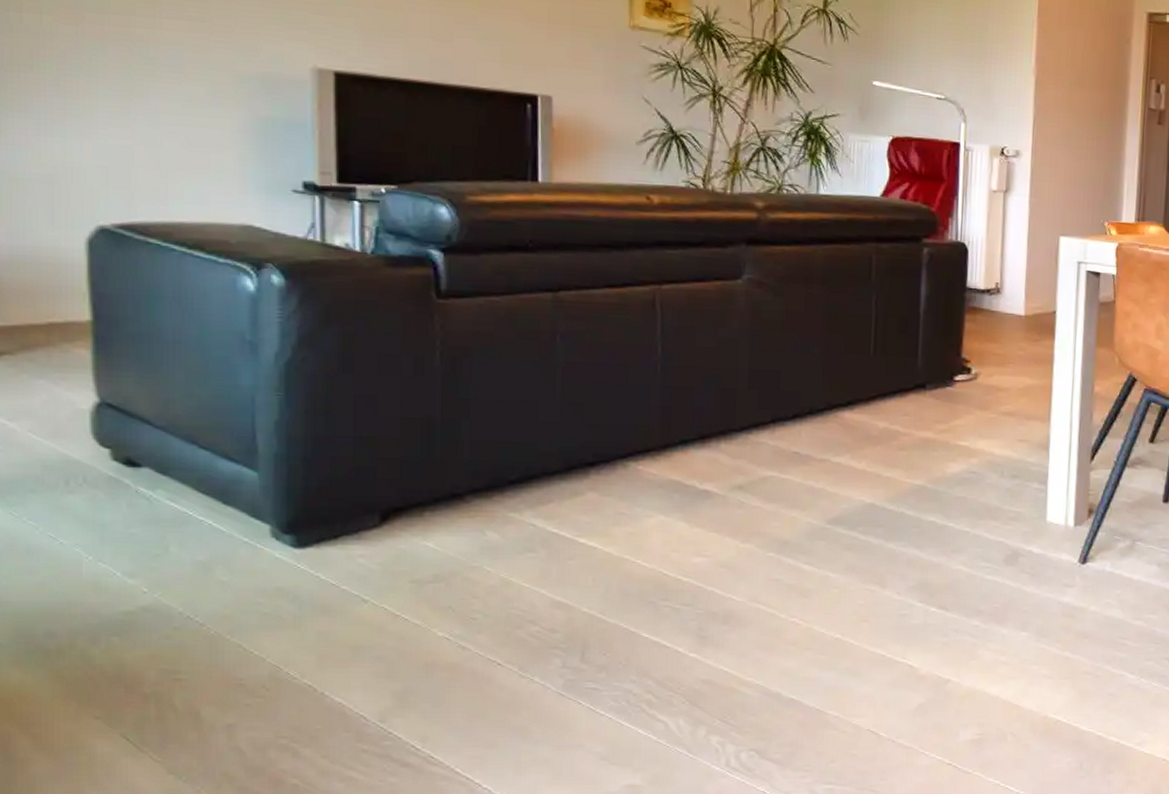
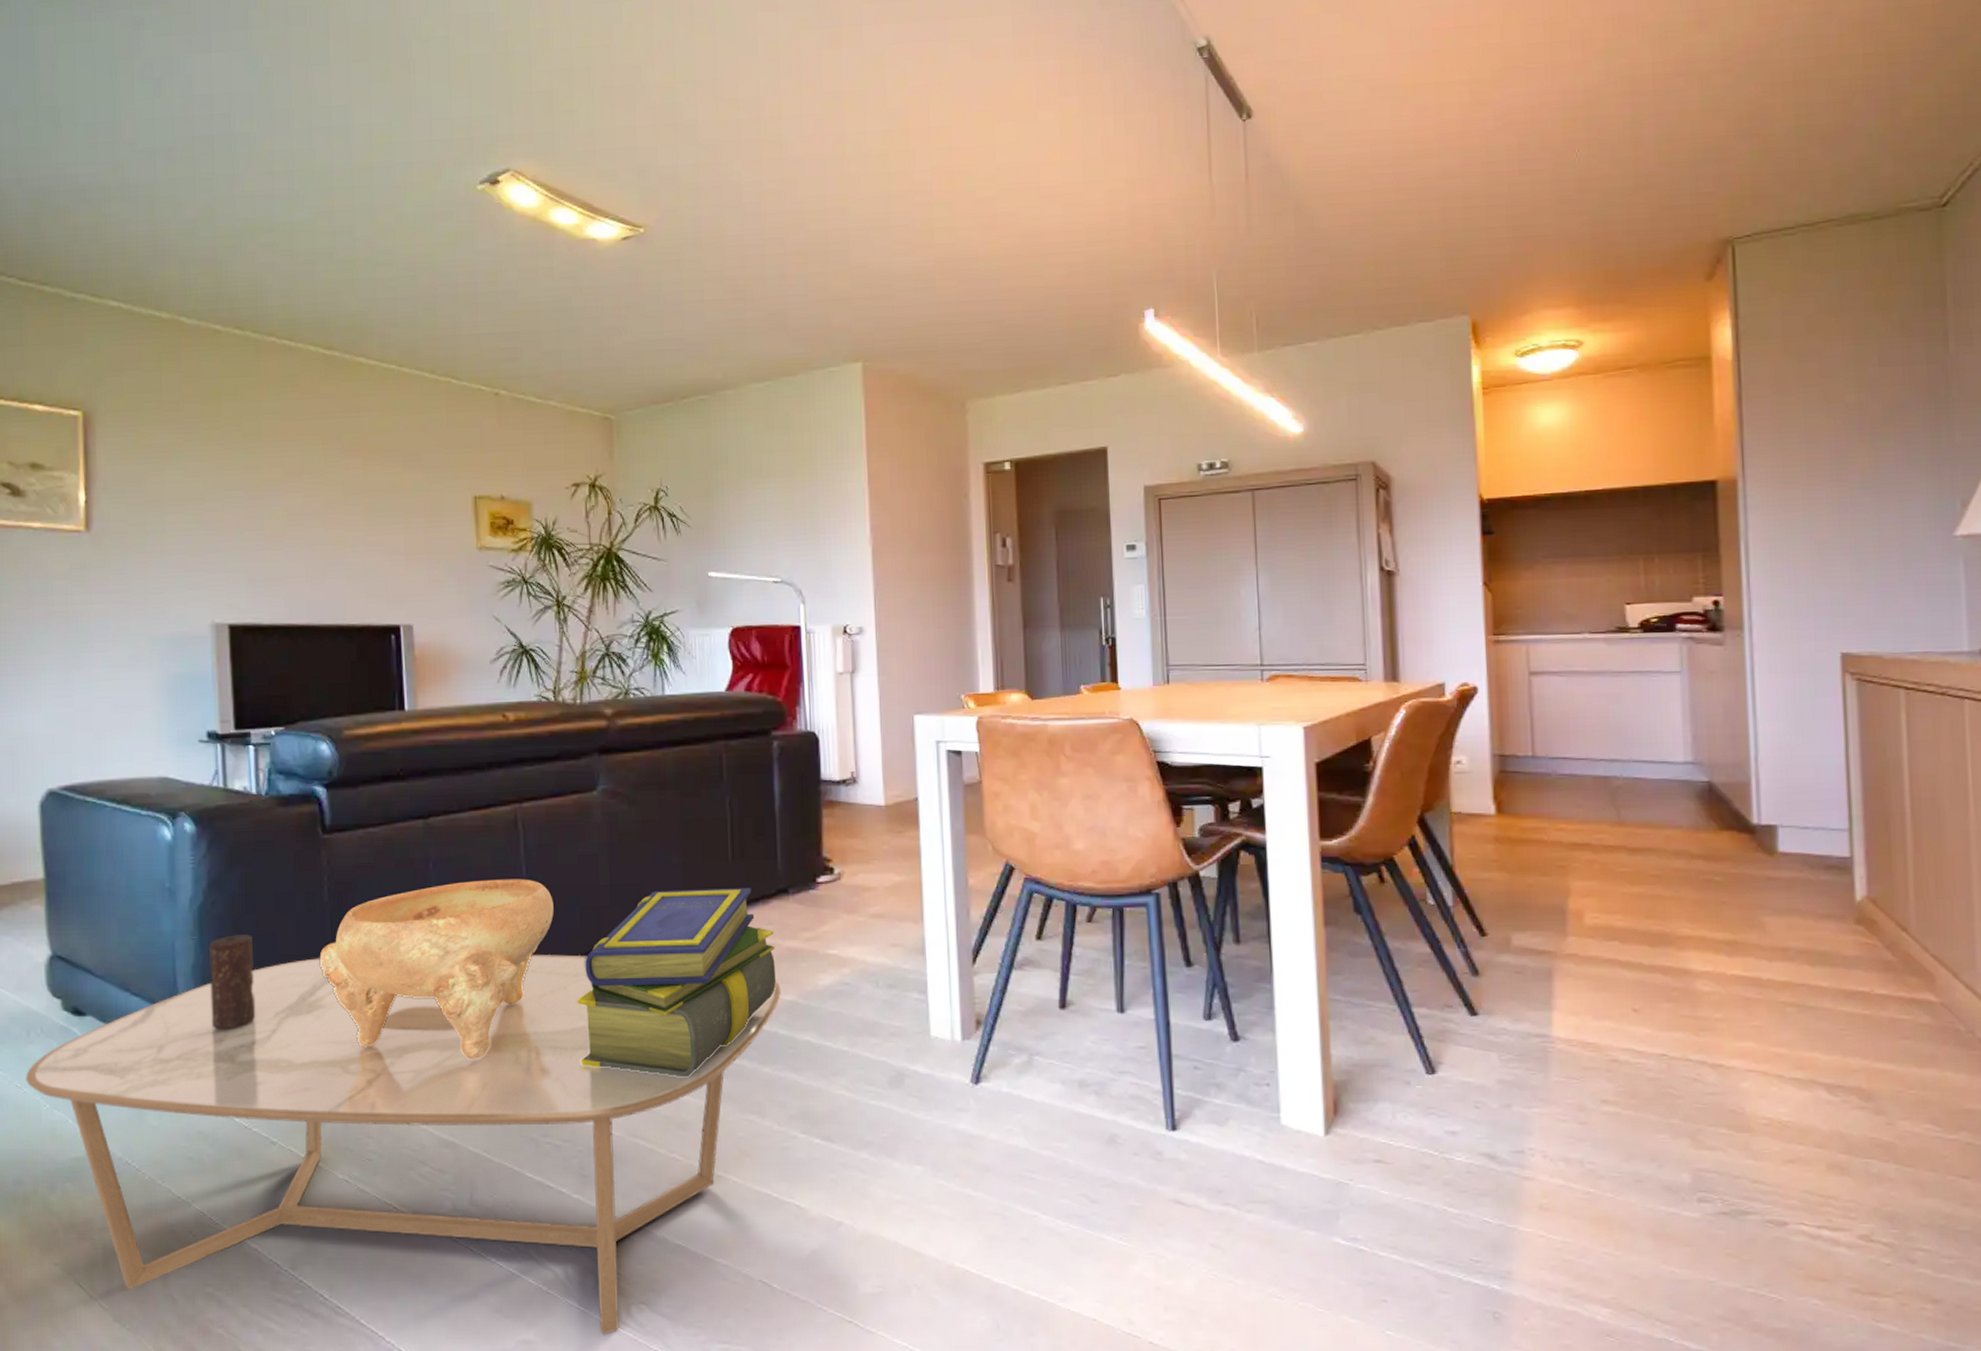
coffee table: none [63,421,911,779] -> present [26,953,781,1335]
candle: none [297,392,351,489] -> present [209,933,256,1031]
decorative bowl: none [426,356,689,528] -> present [319,879,554,1060]
stack of books: none [705,378,909,550] -> present [576,888,777,1078]

